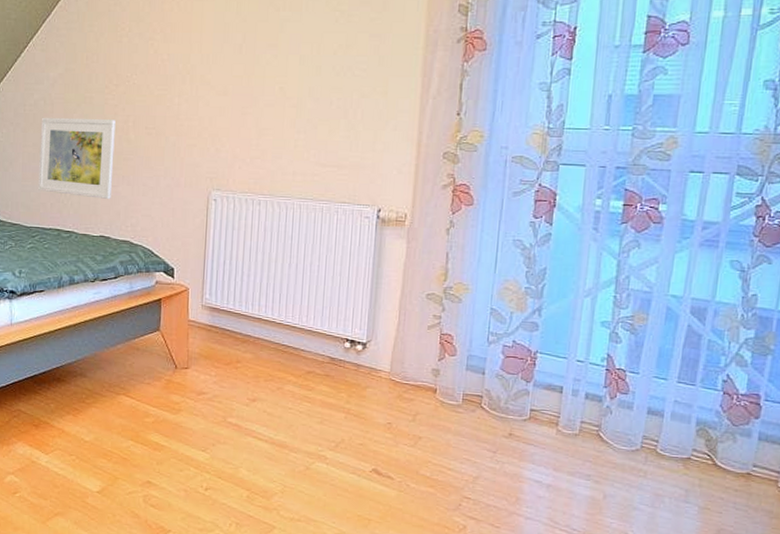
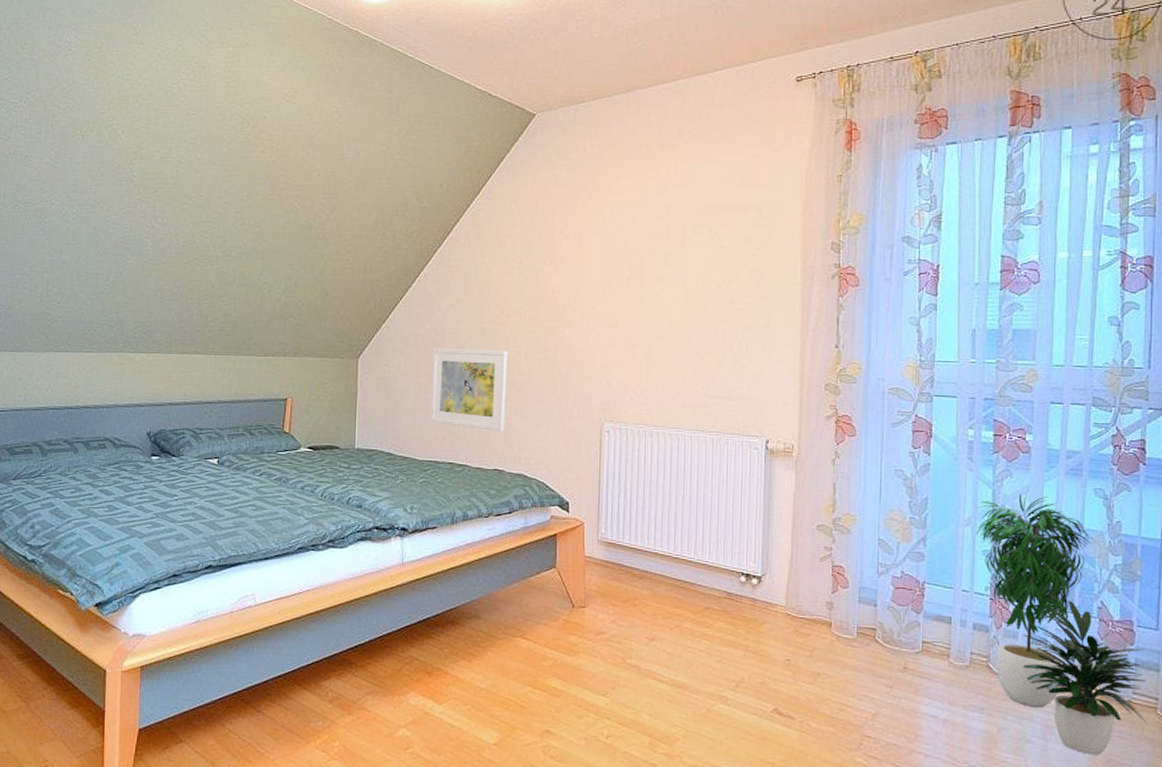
potted plant: none [597,263,770,525] -> present [977,492,1147,755]

